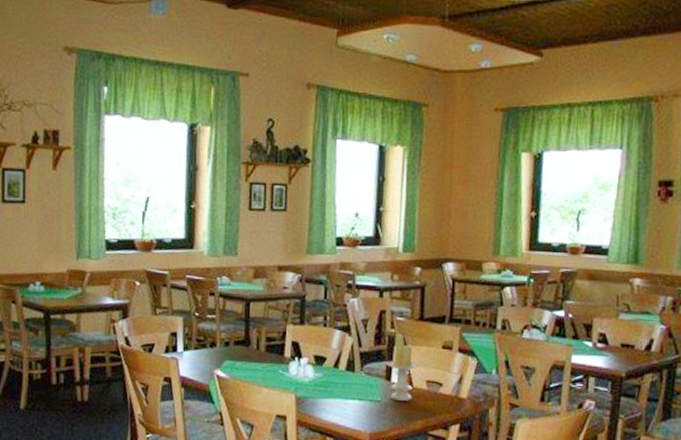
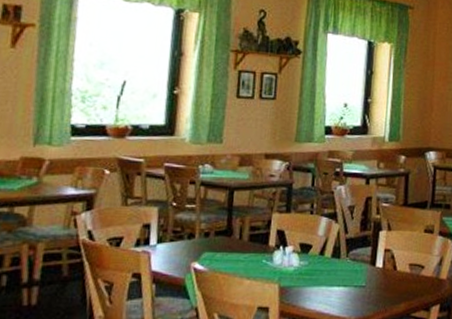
candle: present [385,334,420,401] -> none [370,220,404,285]

